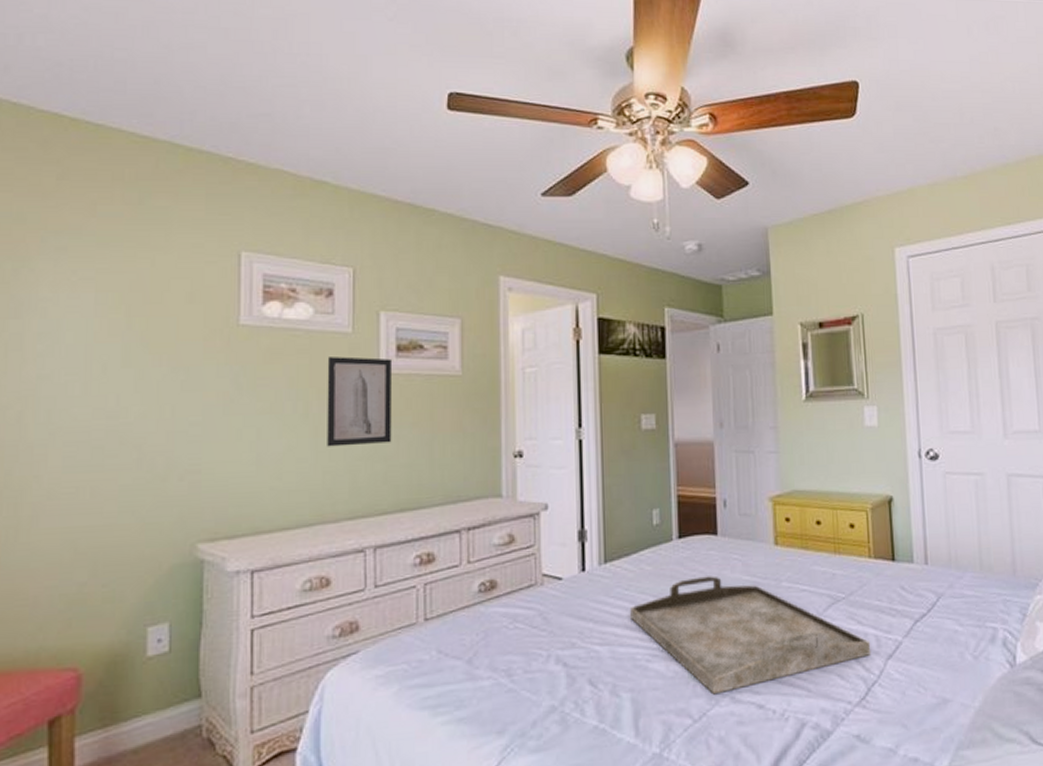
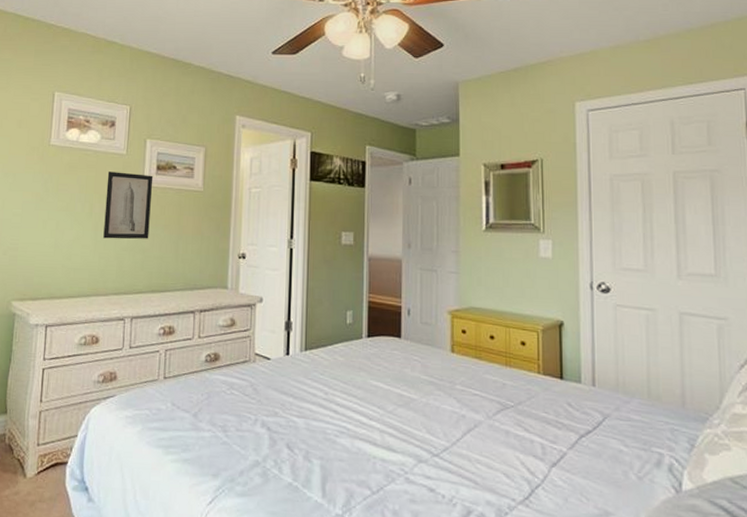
serving tray: present [630,576,871,695] -> none [324,371,536,473]

